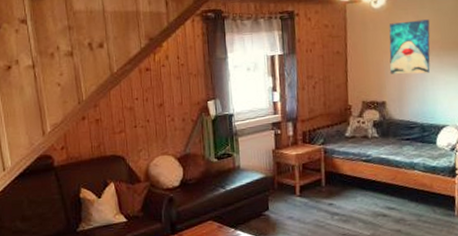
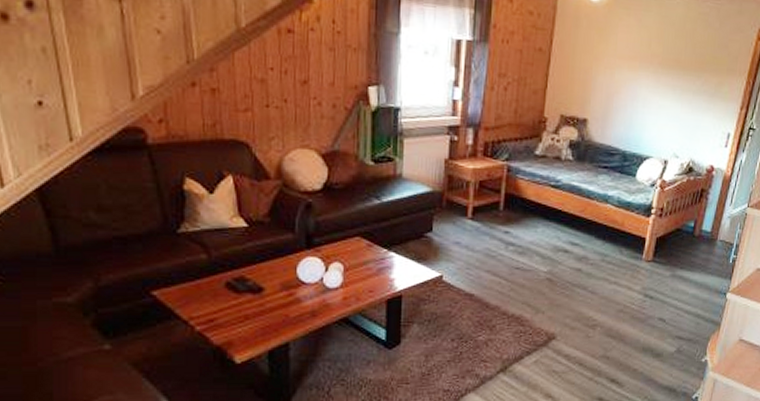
wall art: present [389,19,430,75] -> none [597,23,653,92]

